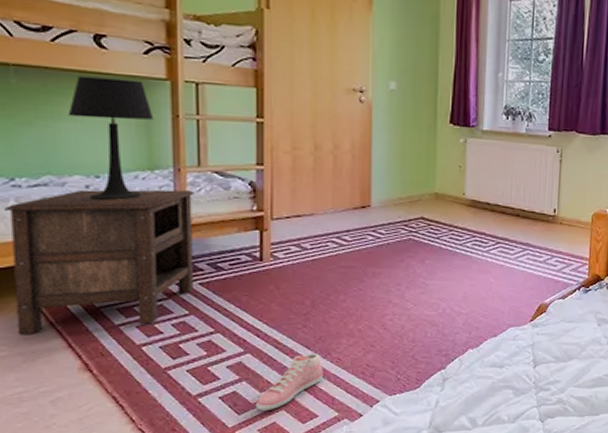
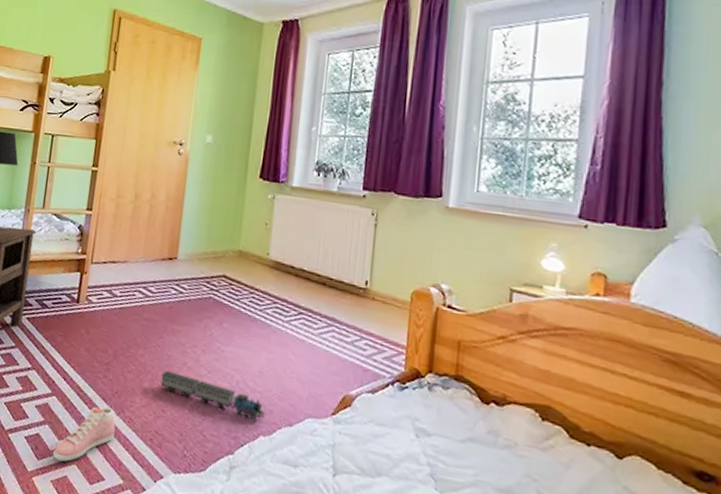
toy train: none [366,311,472,337] -> present [160,371,265,420]

